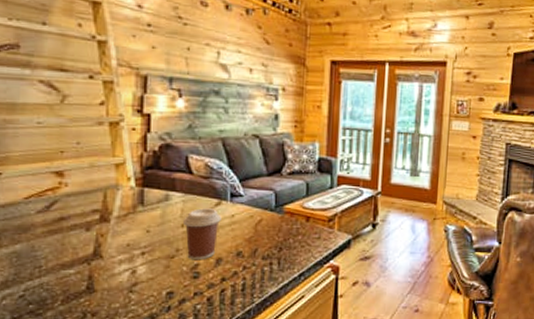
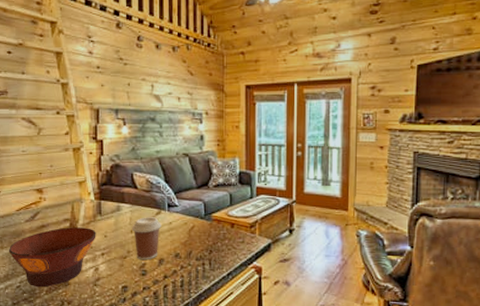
bowl: none [9,220,136,297] -> present [8,227,96,288]

